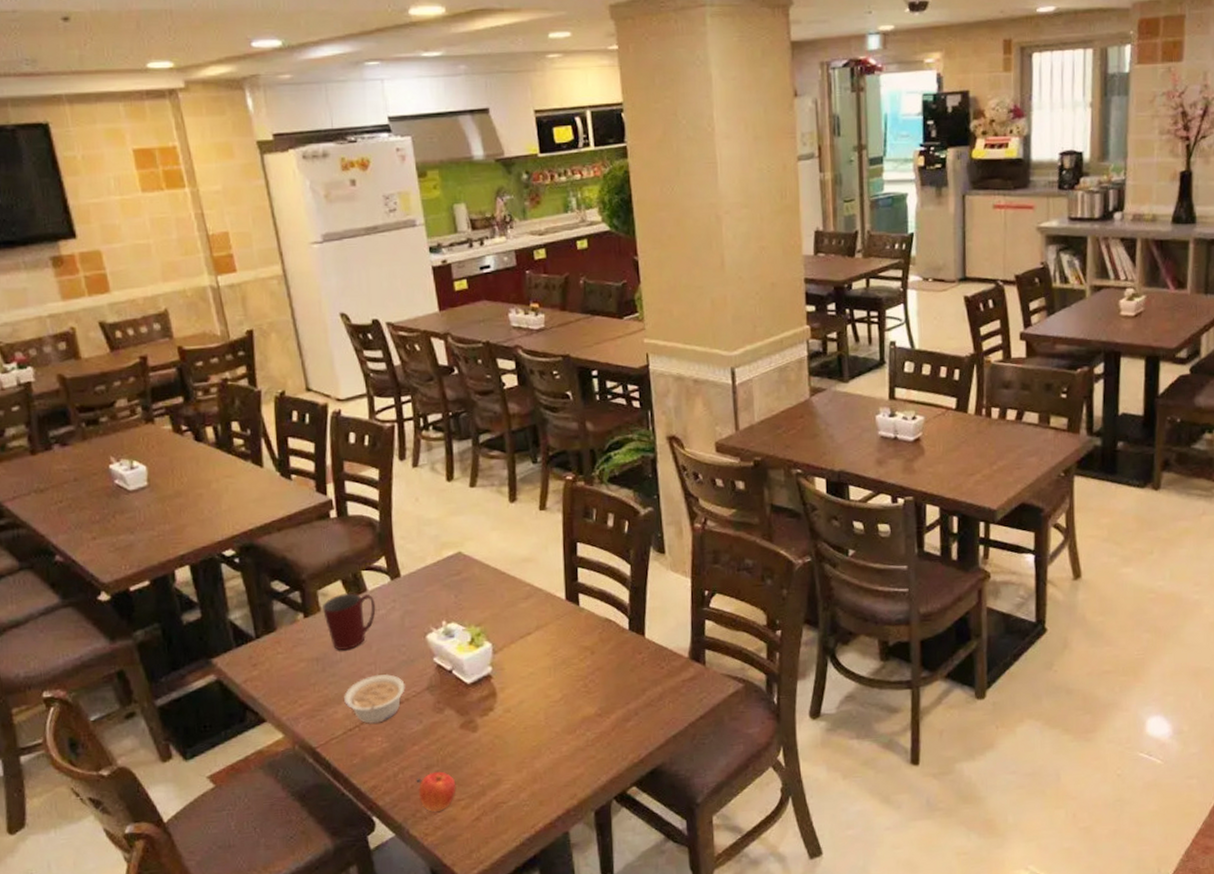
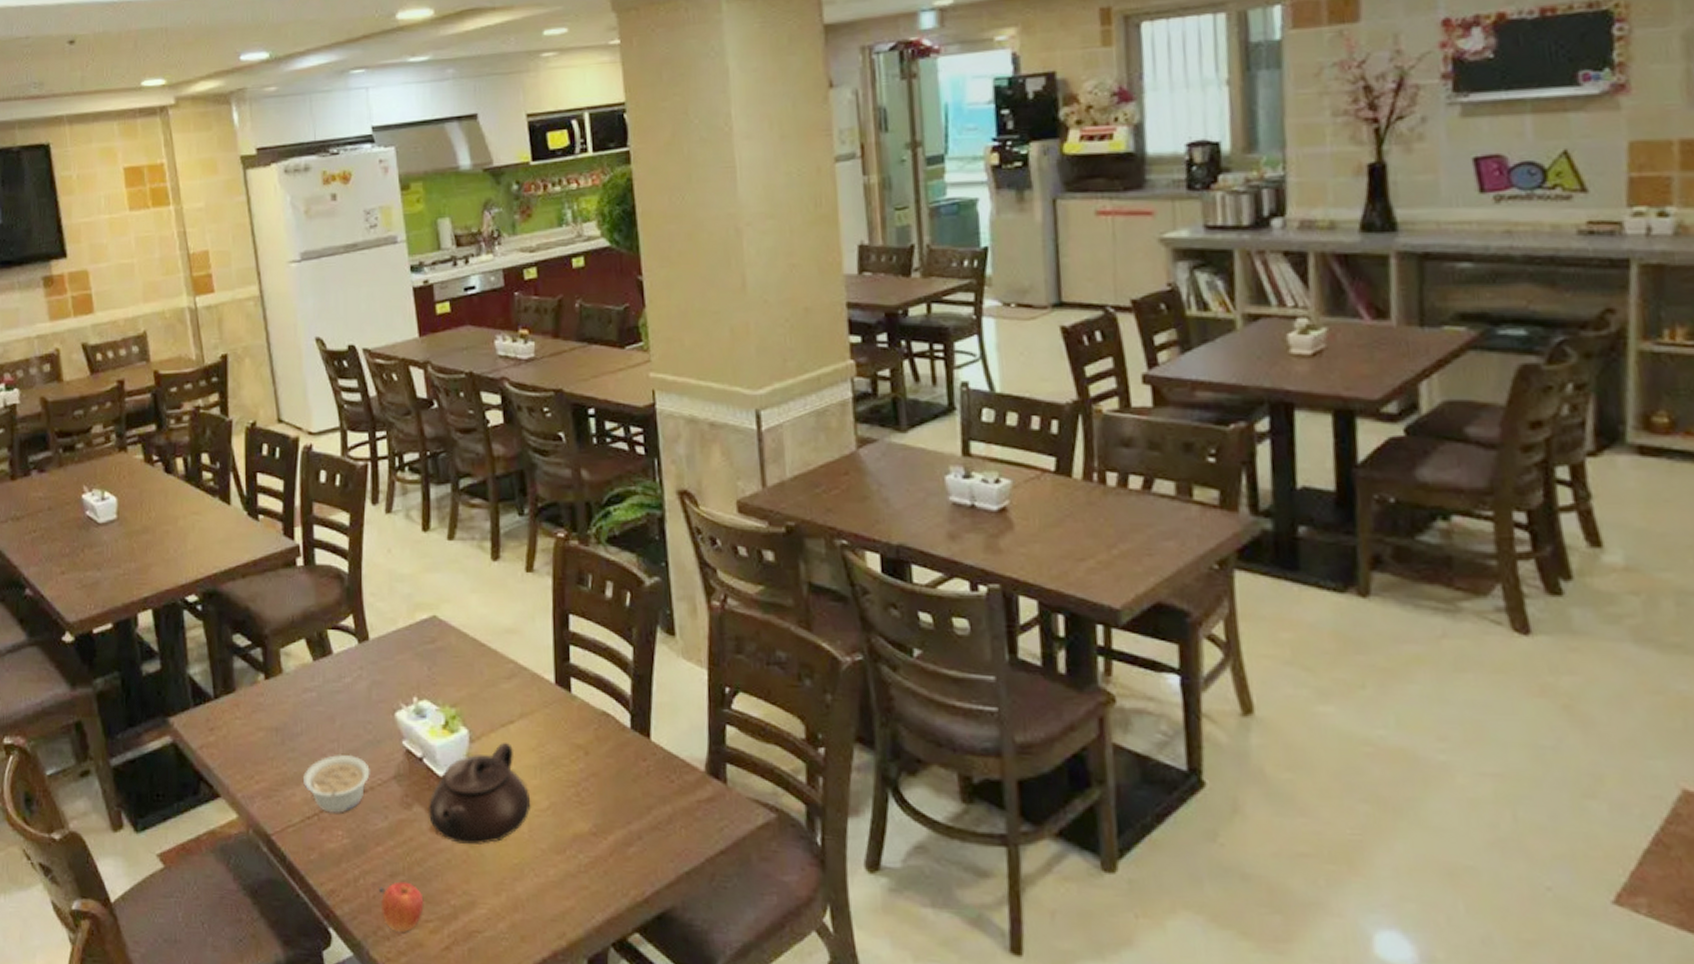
mug: present [323,593,376,650] -> none [285,654,341,721]
teapot: none [458,651,546,735] -> present [429,743,530,844]

